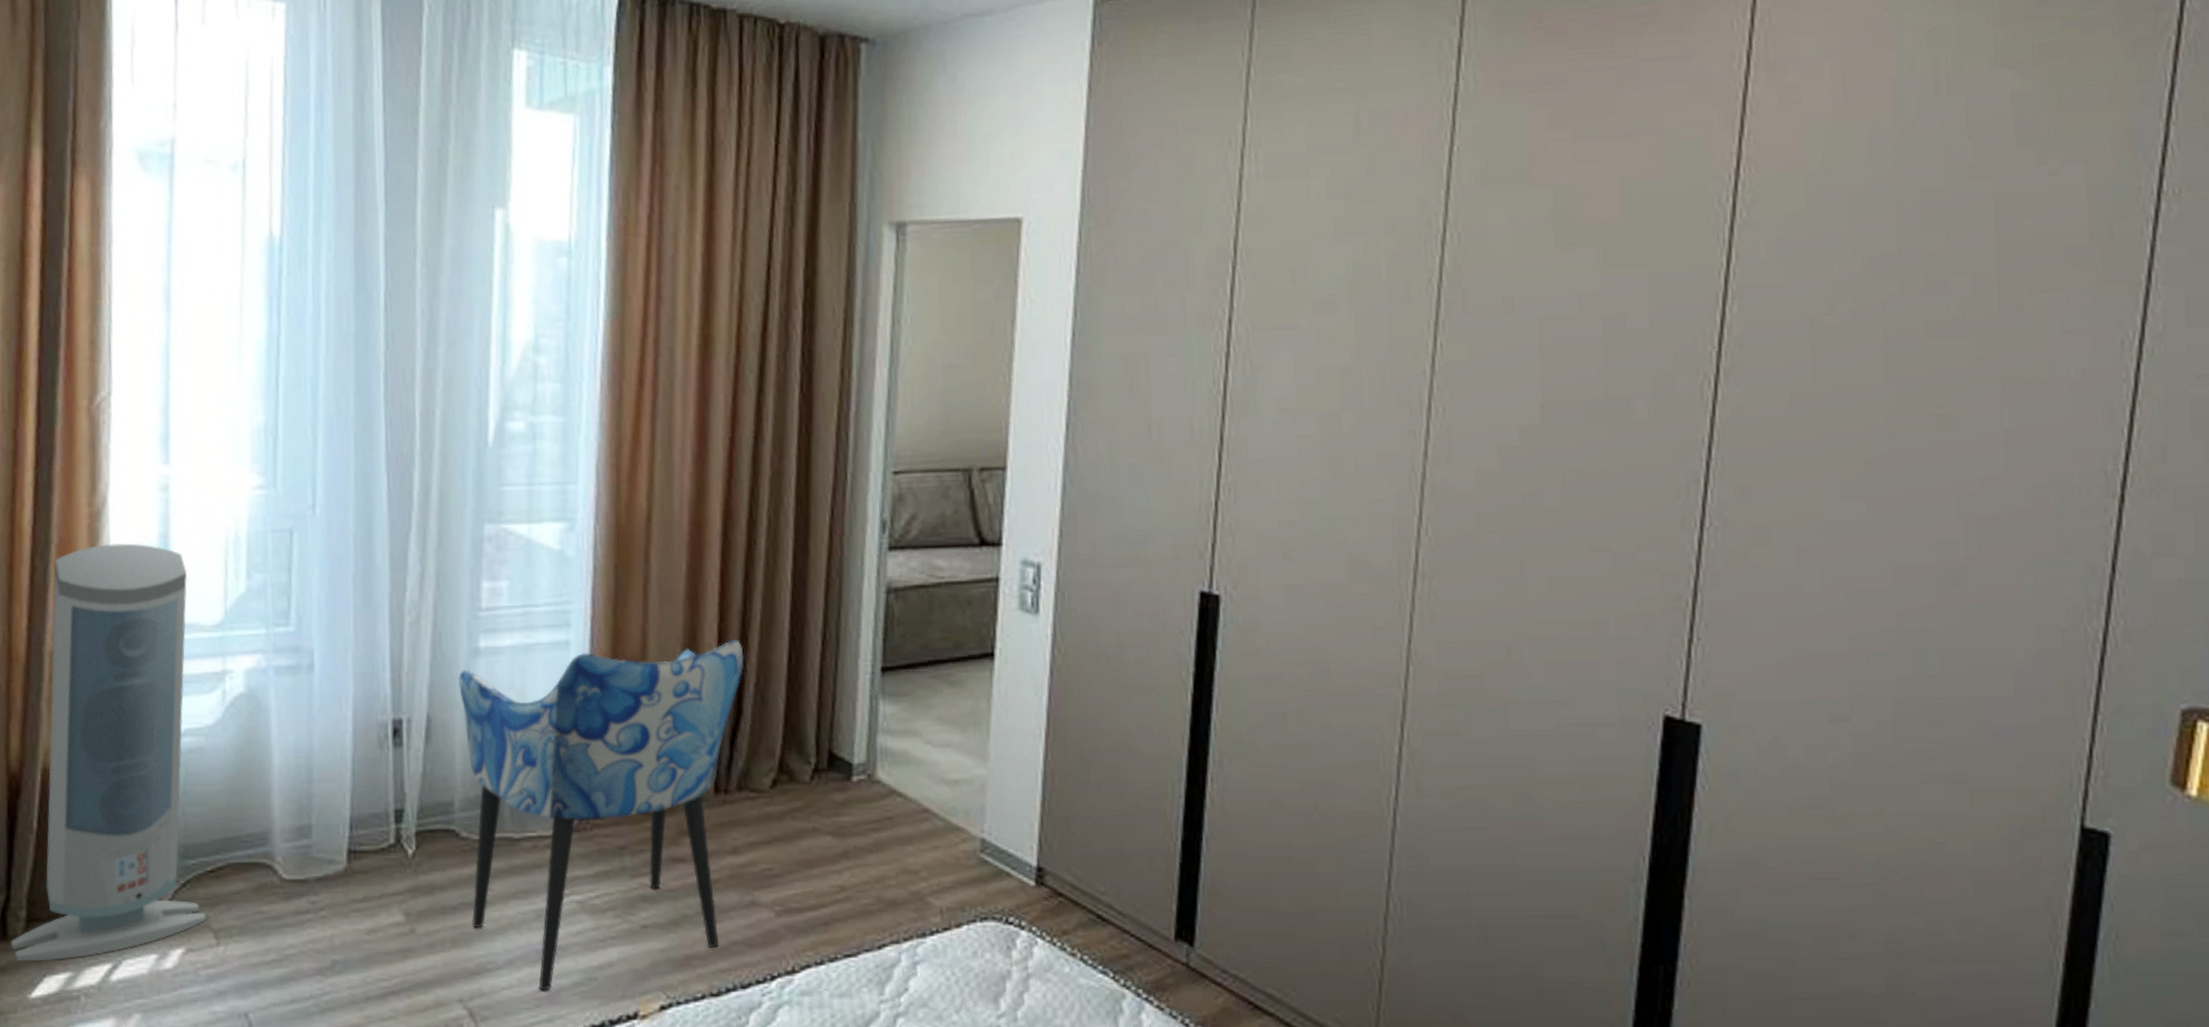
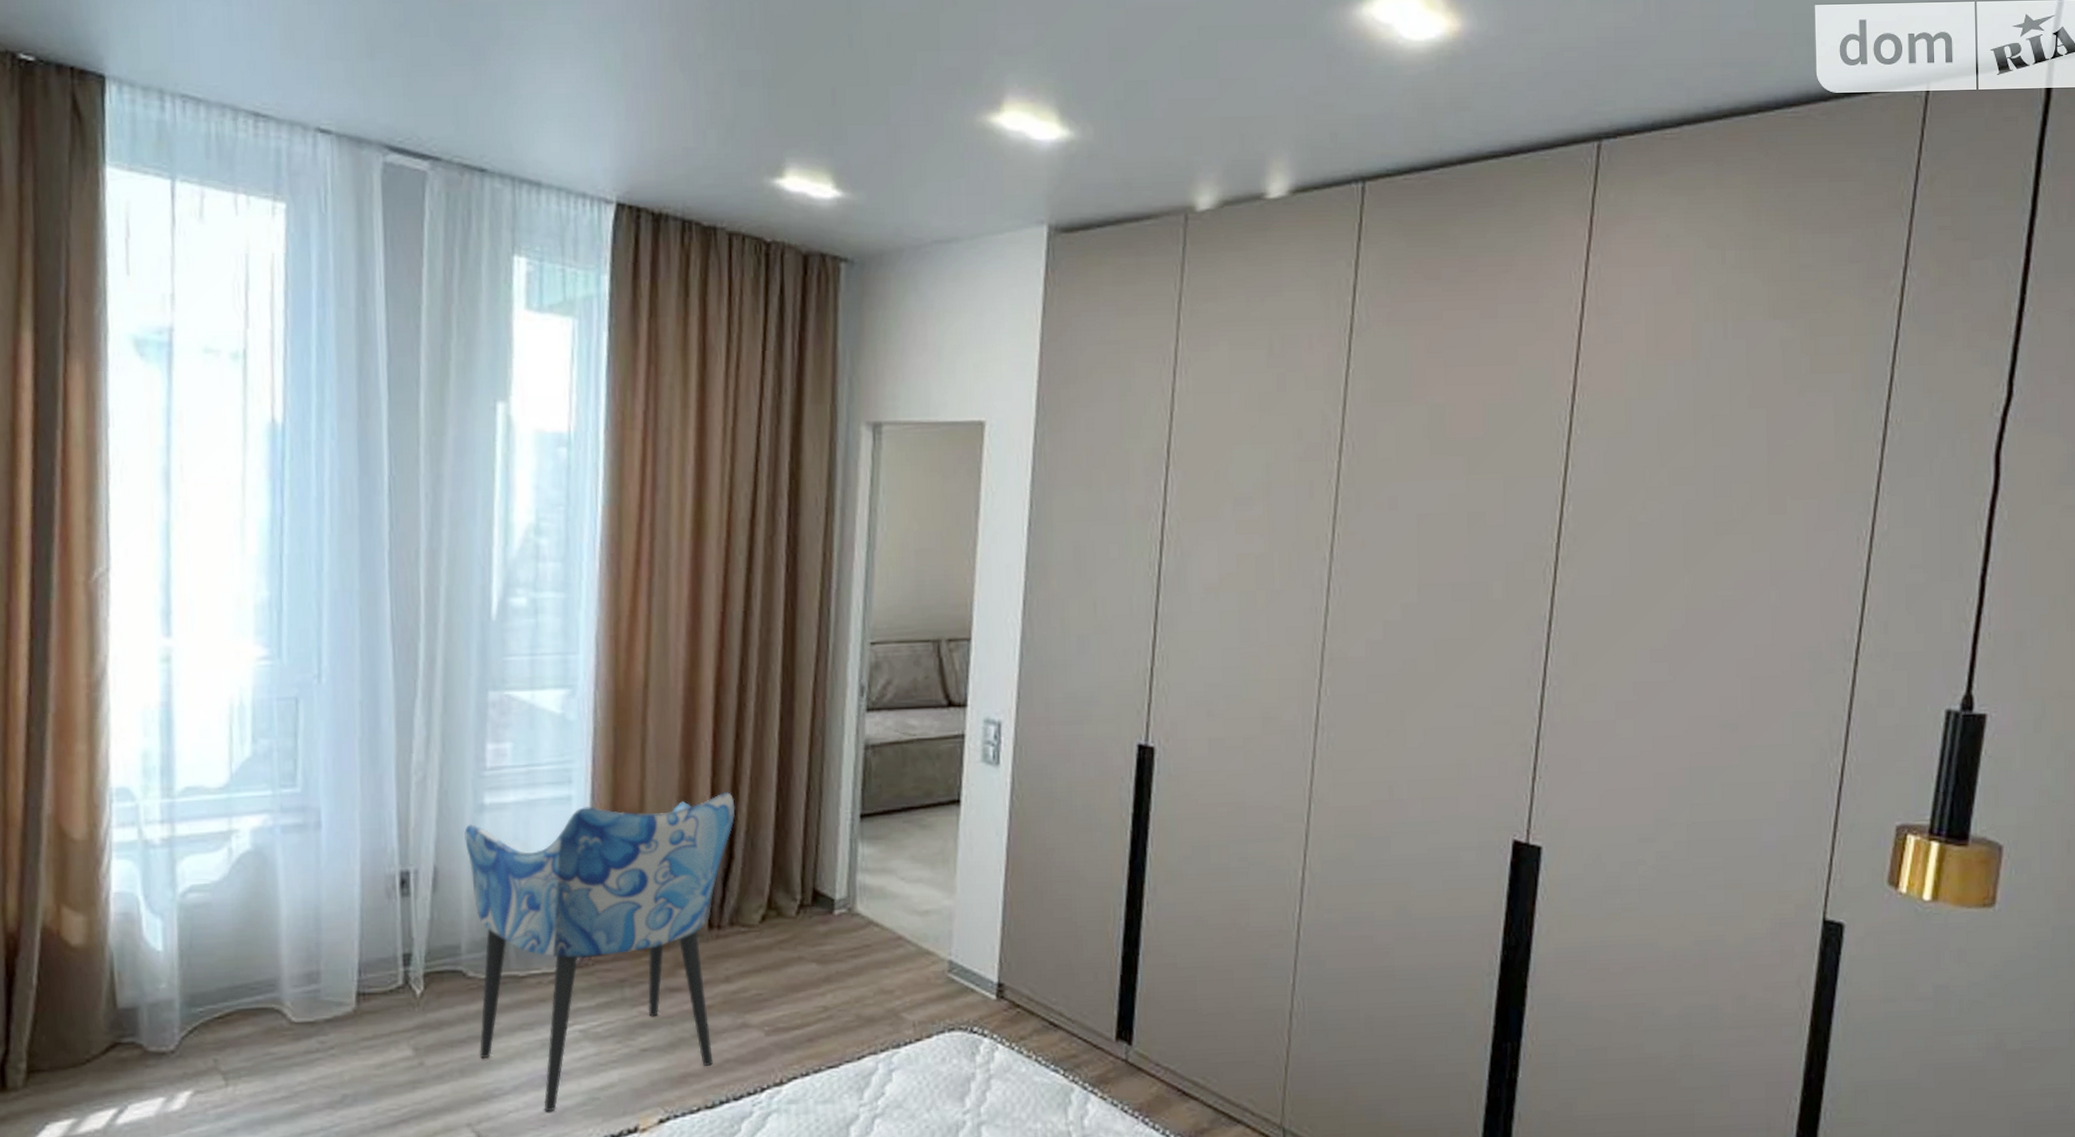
air purifier: present [11,543,207,962] -> none [11,711,215,1110]

